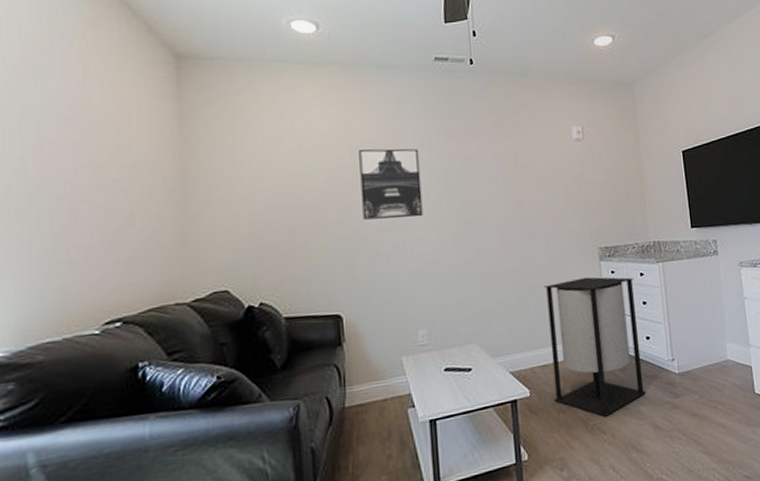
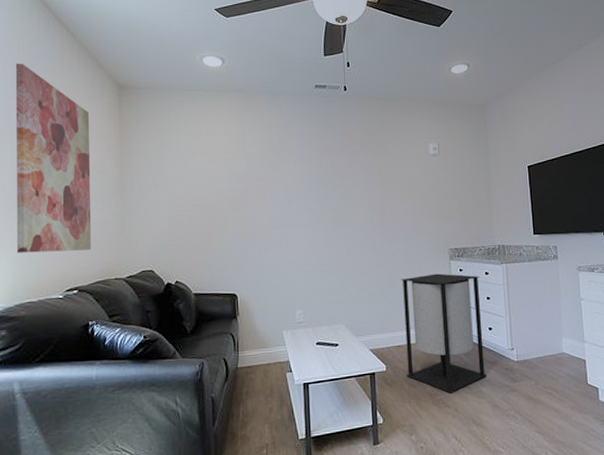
wall art: none [25,23,142,277] -> present [15,63,92,253]
wall art: present [359,148,423,220] -> none [253,161,303,218]

